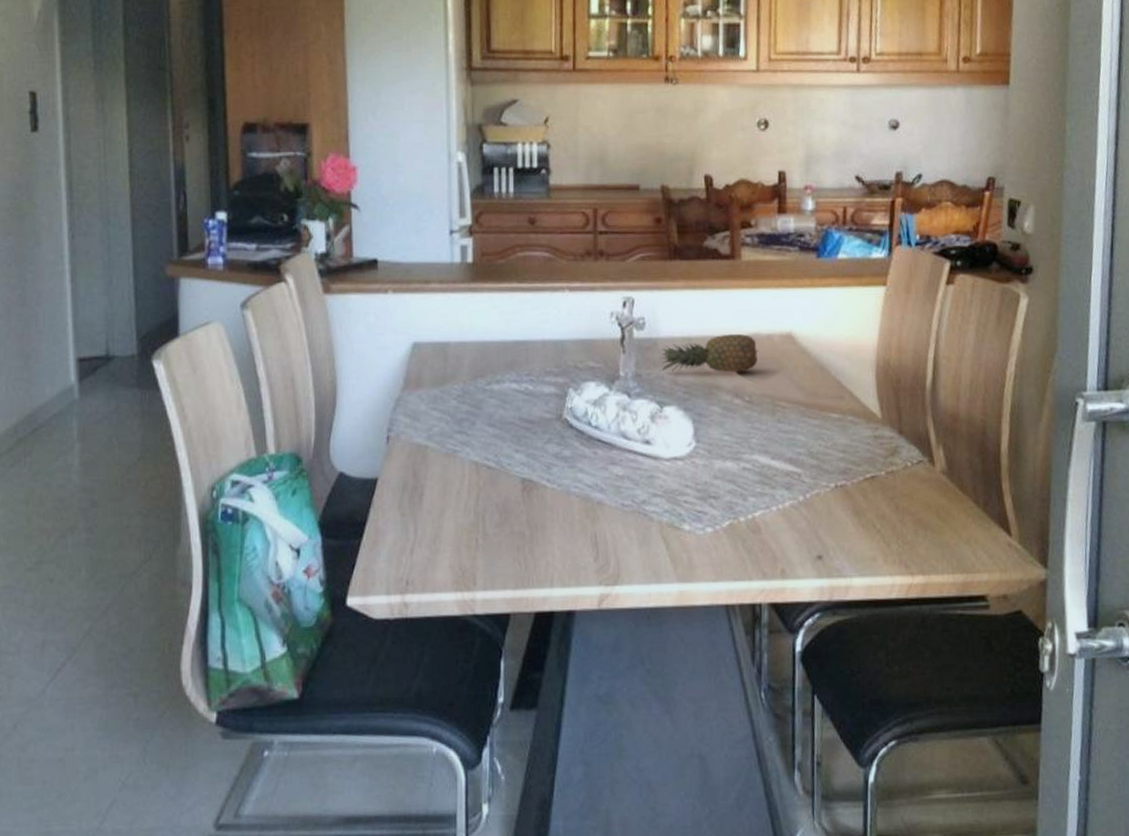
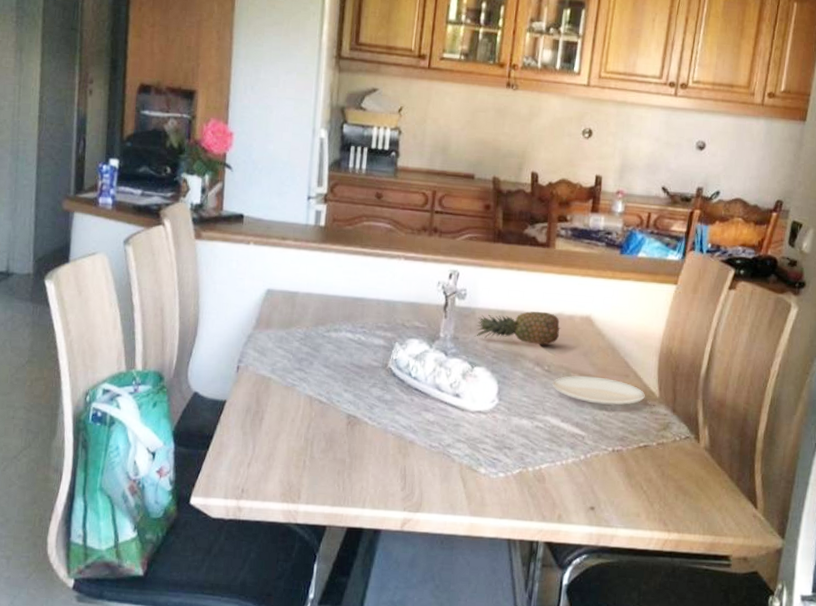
plate: none [756,402,865,434] -> present [552,375,645,405]

